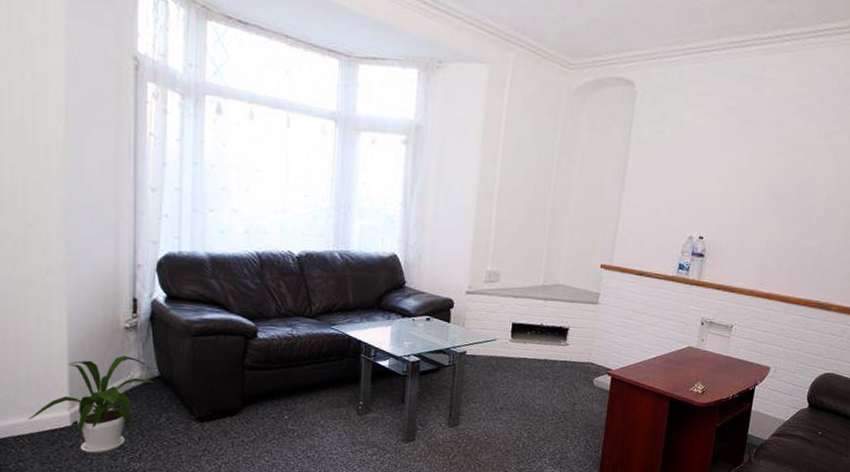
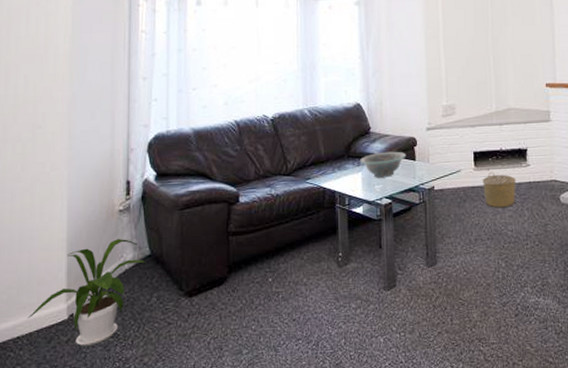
decorative bowl: none [391,309,441,336] -> present [360,151,406,178]
basket: none [517,345,552,382] -> present [483,172,516,208]

